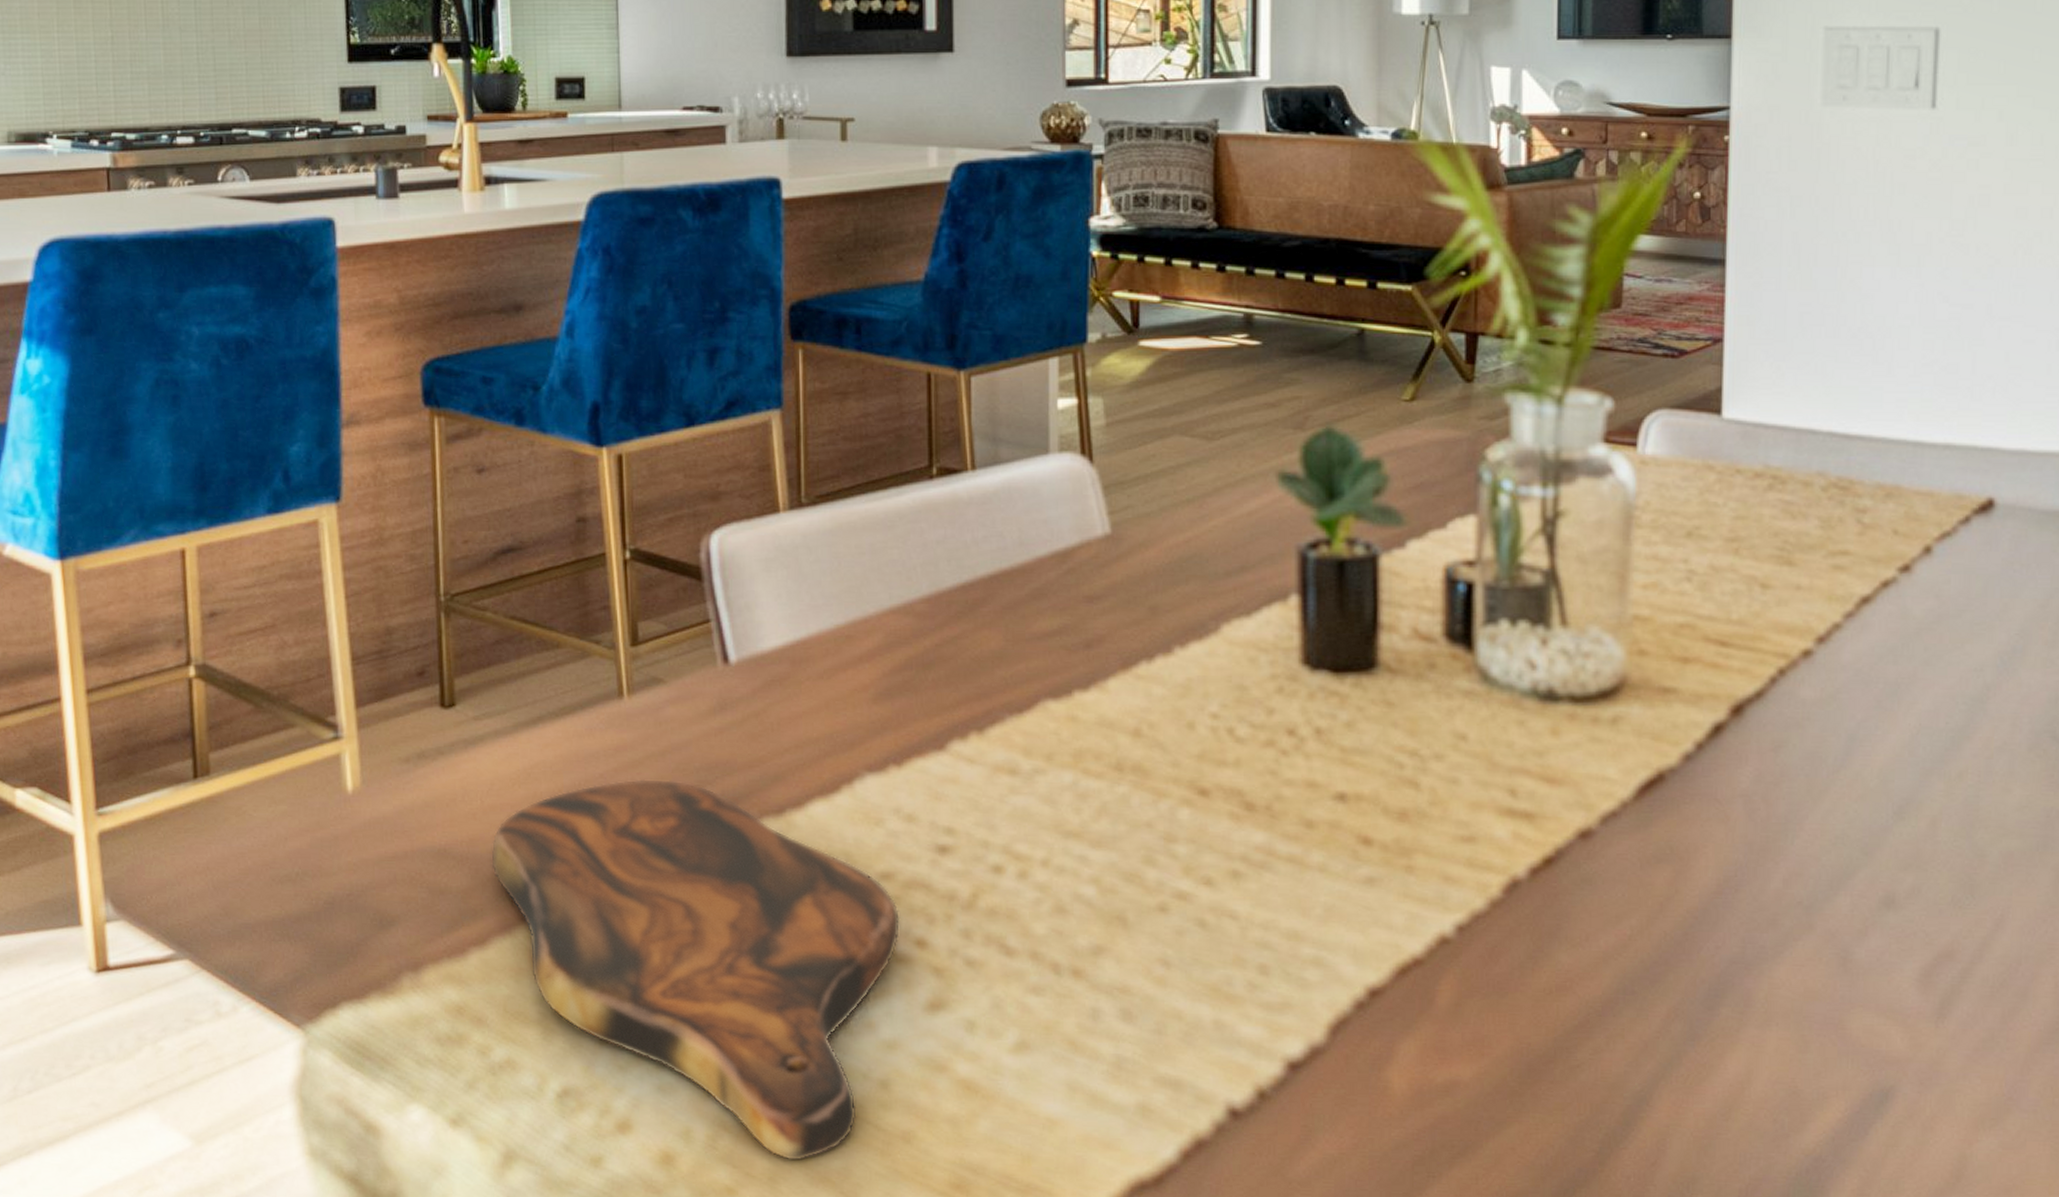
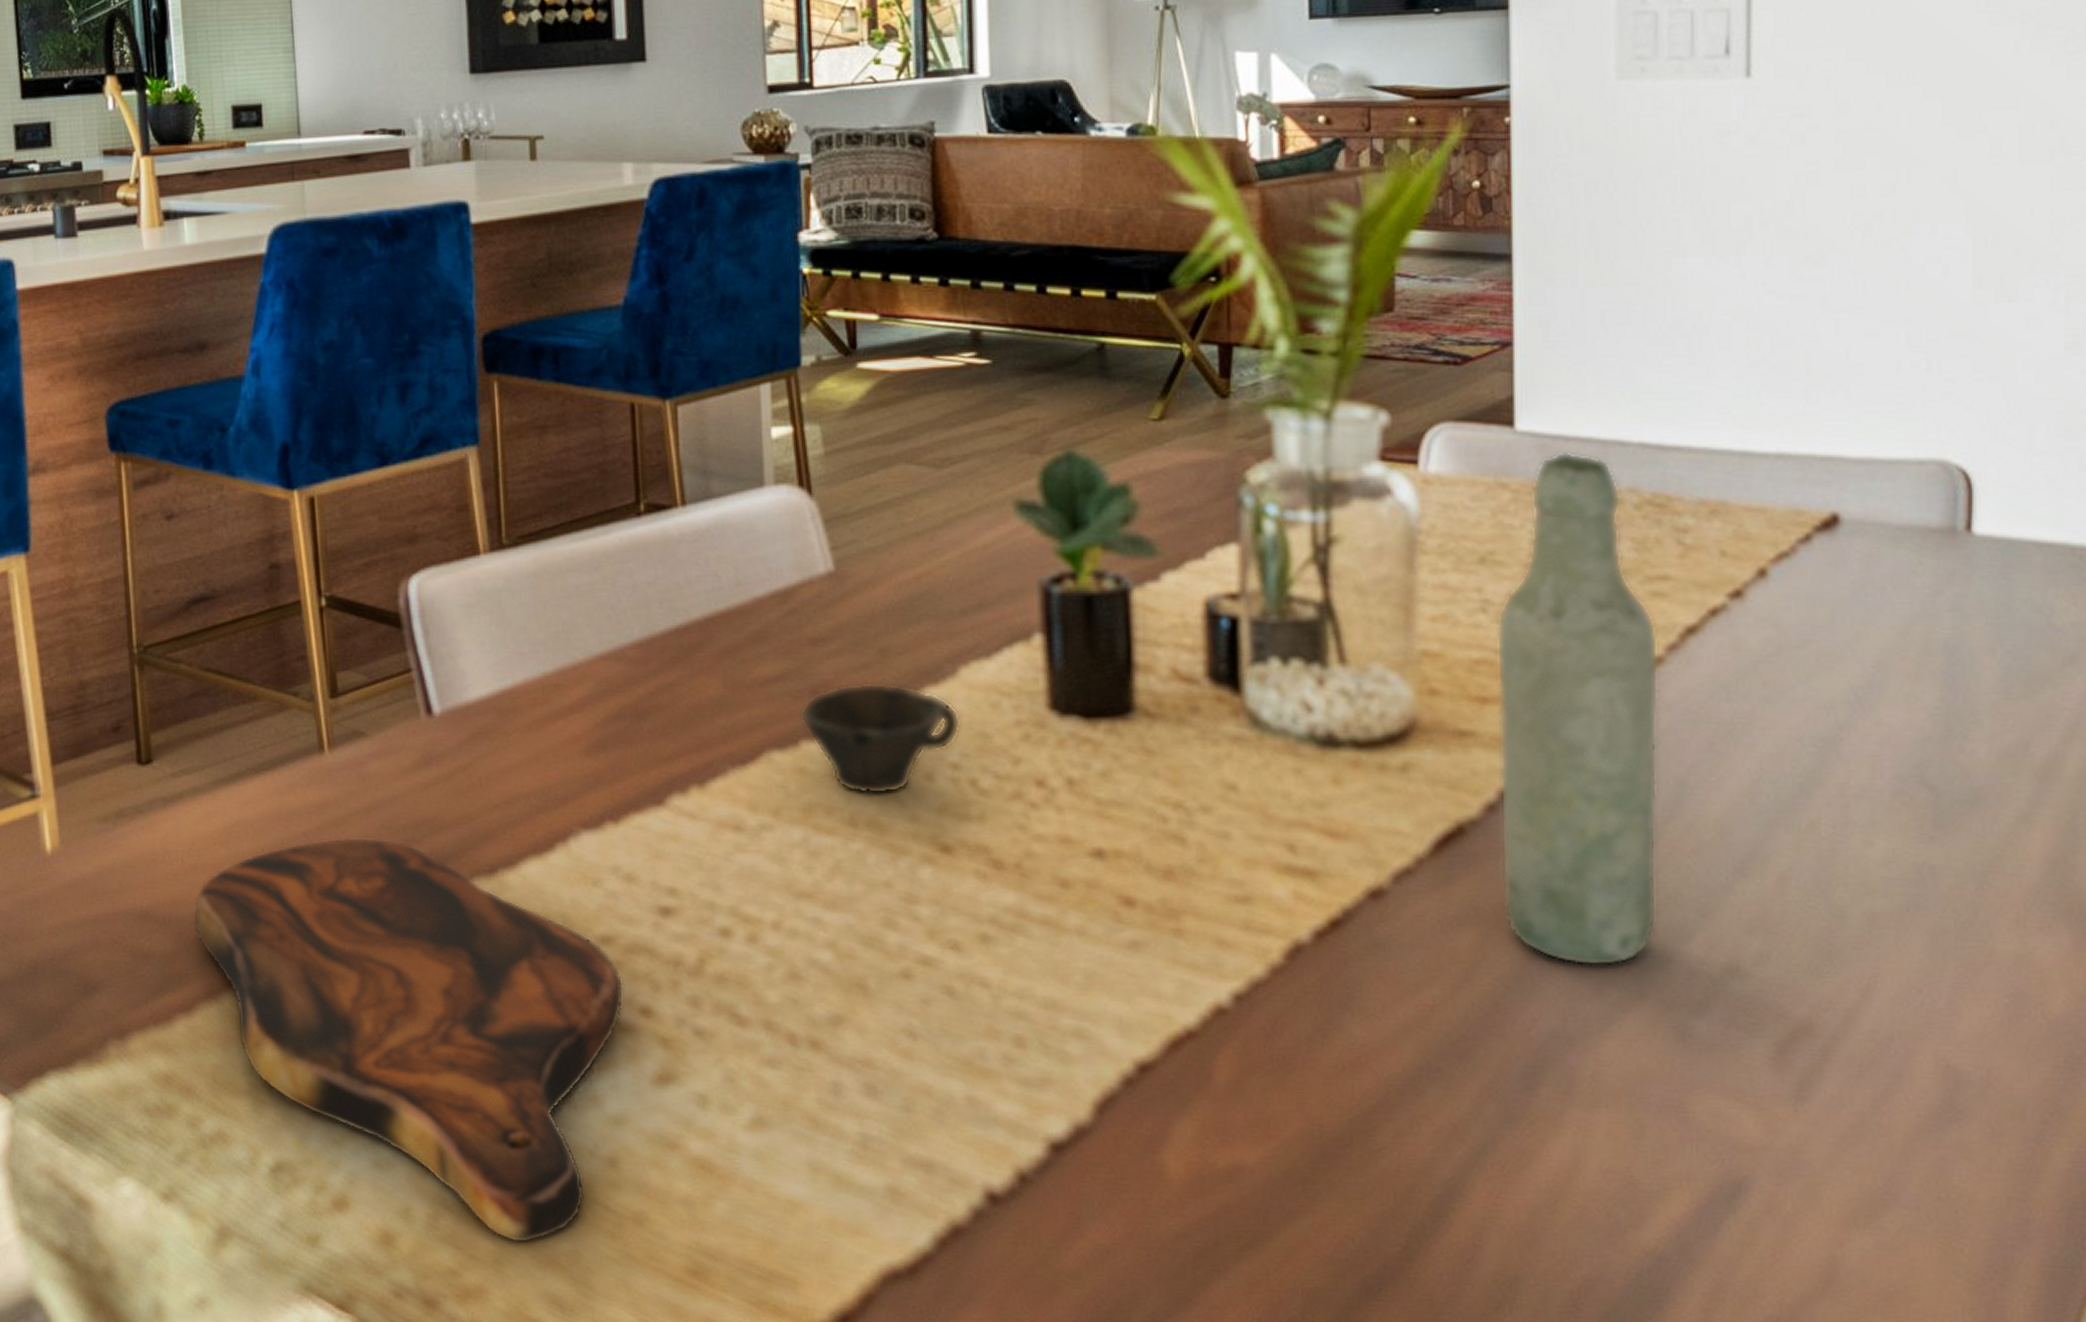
cup: none [1074,638,1222,742] -> present [800,683,962,795]
bottle: none [1694,438,1838,900] -> present [1496,451,1659,966]

